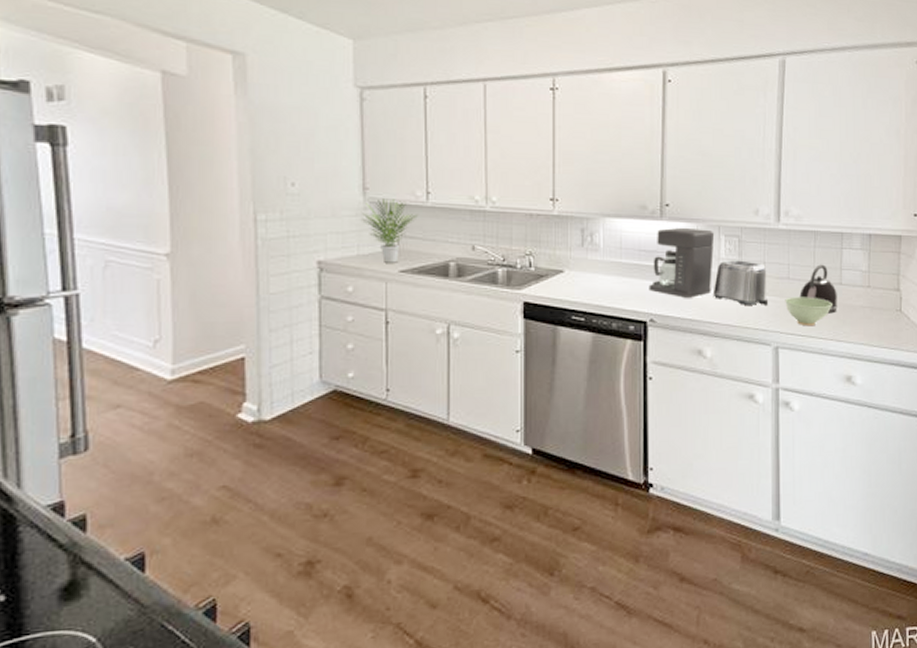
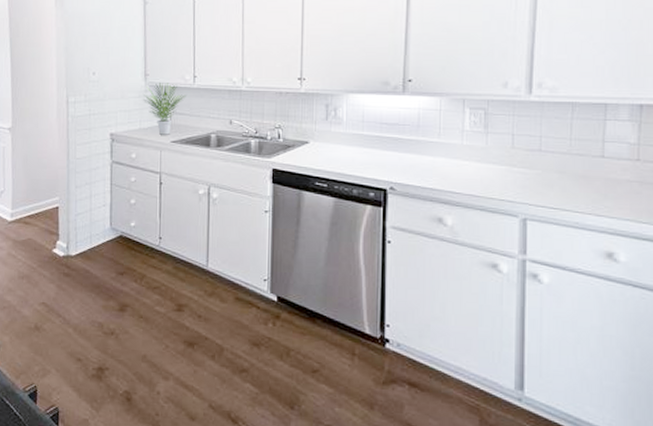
coffee maker: present [648,227,715,298] -> none [389,101,459,168]
toaster: present [713,260,769,305] -> none [455,132,517,177]
bowl: present [785,297,832,327] -> none [535,169,592,200]
kettle: present [799,264,837,314] -> none [552,136,598,187]

